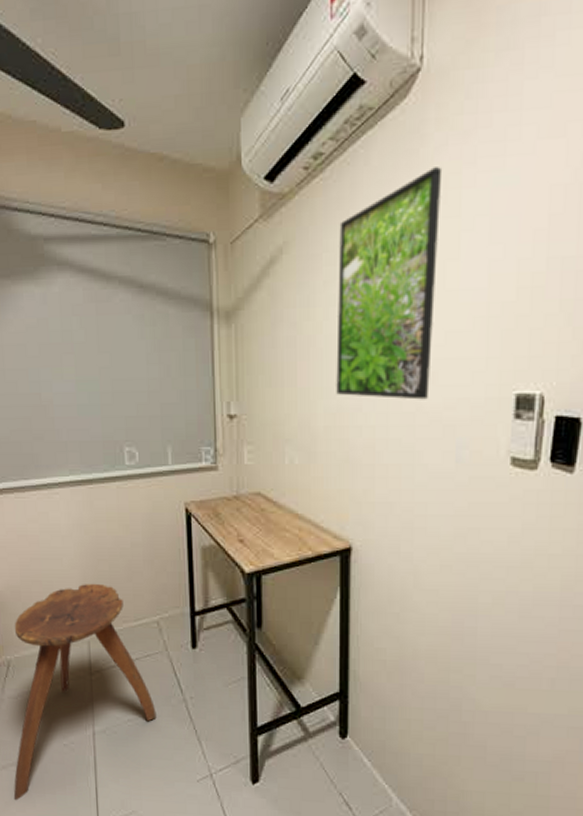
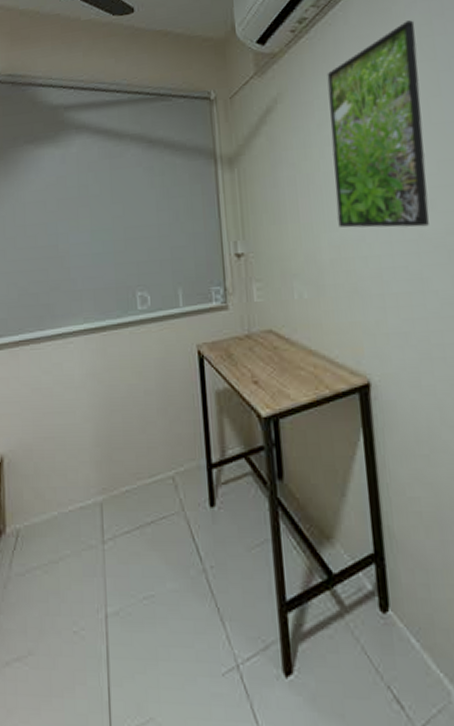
stool: present [13,583,157,801] -> none [16,436,175,708]

